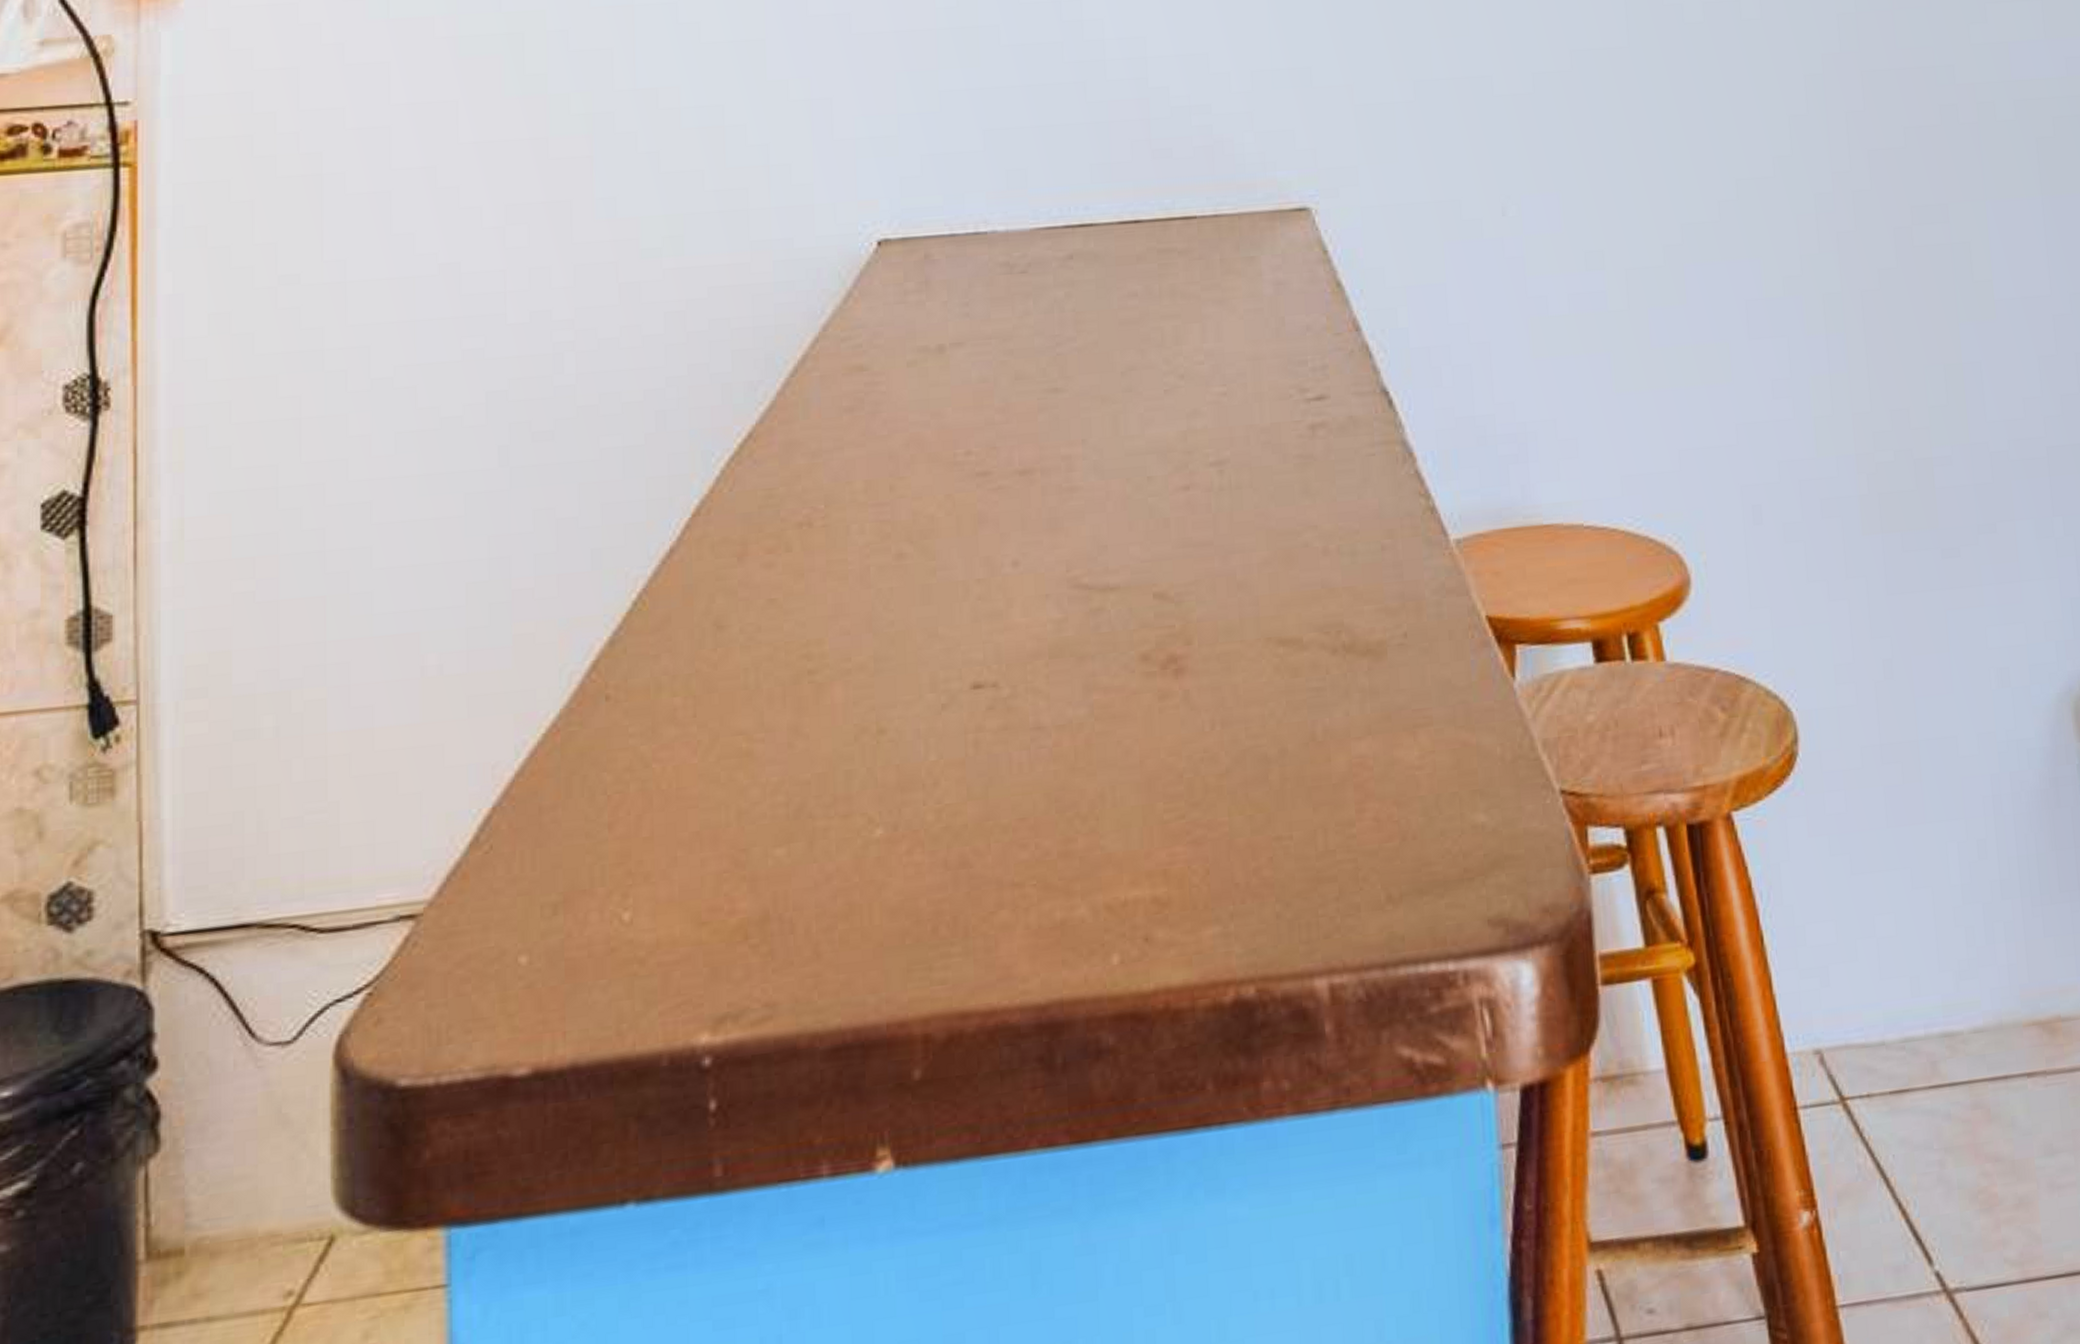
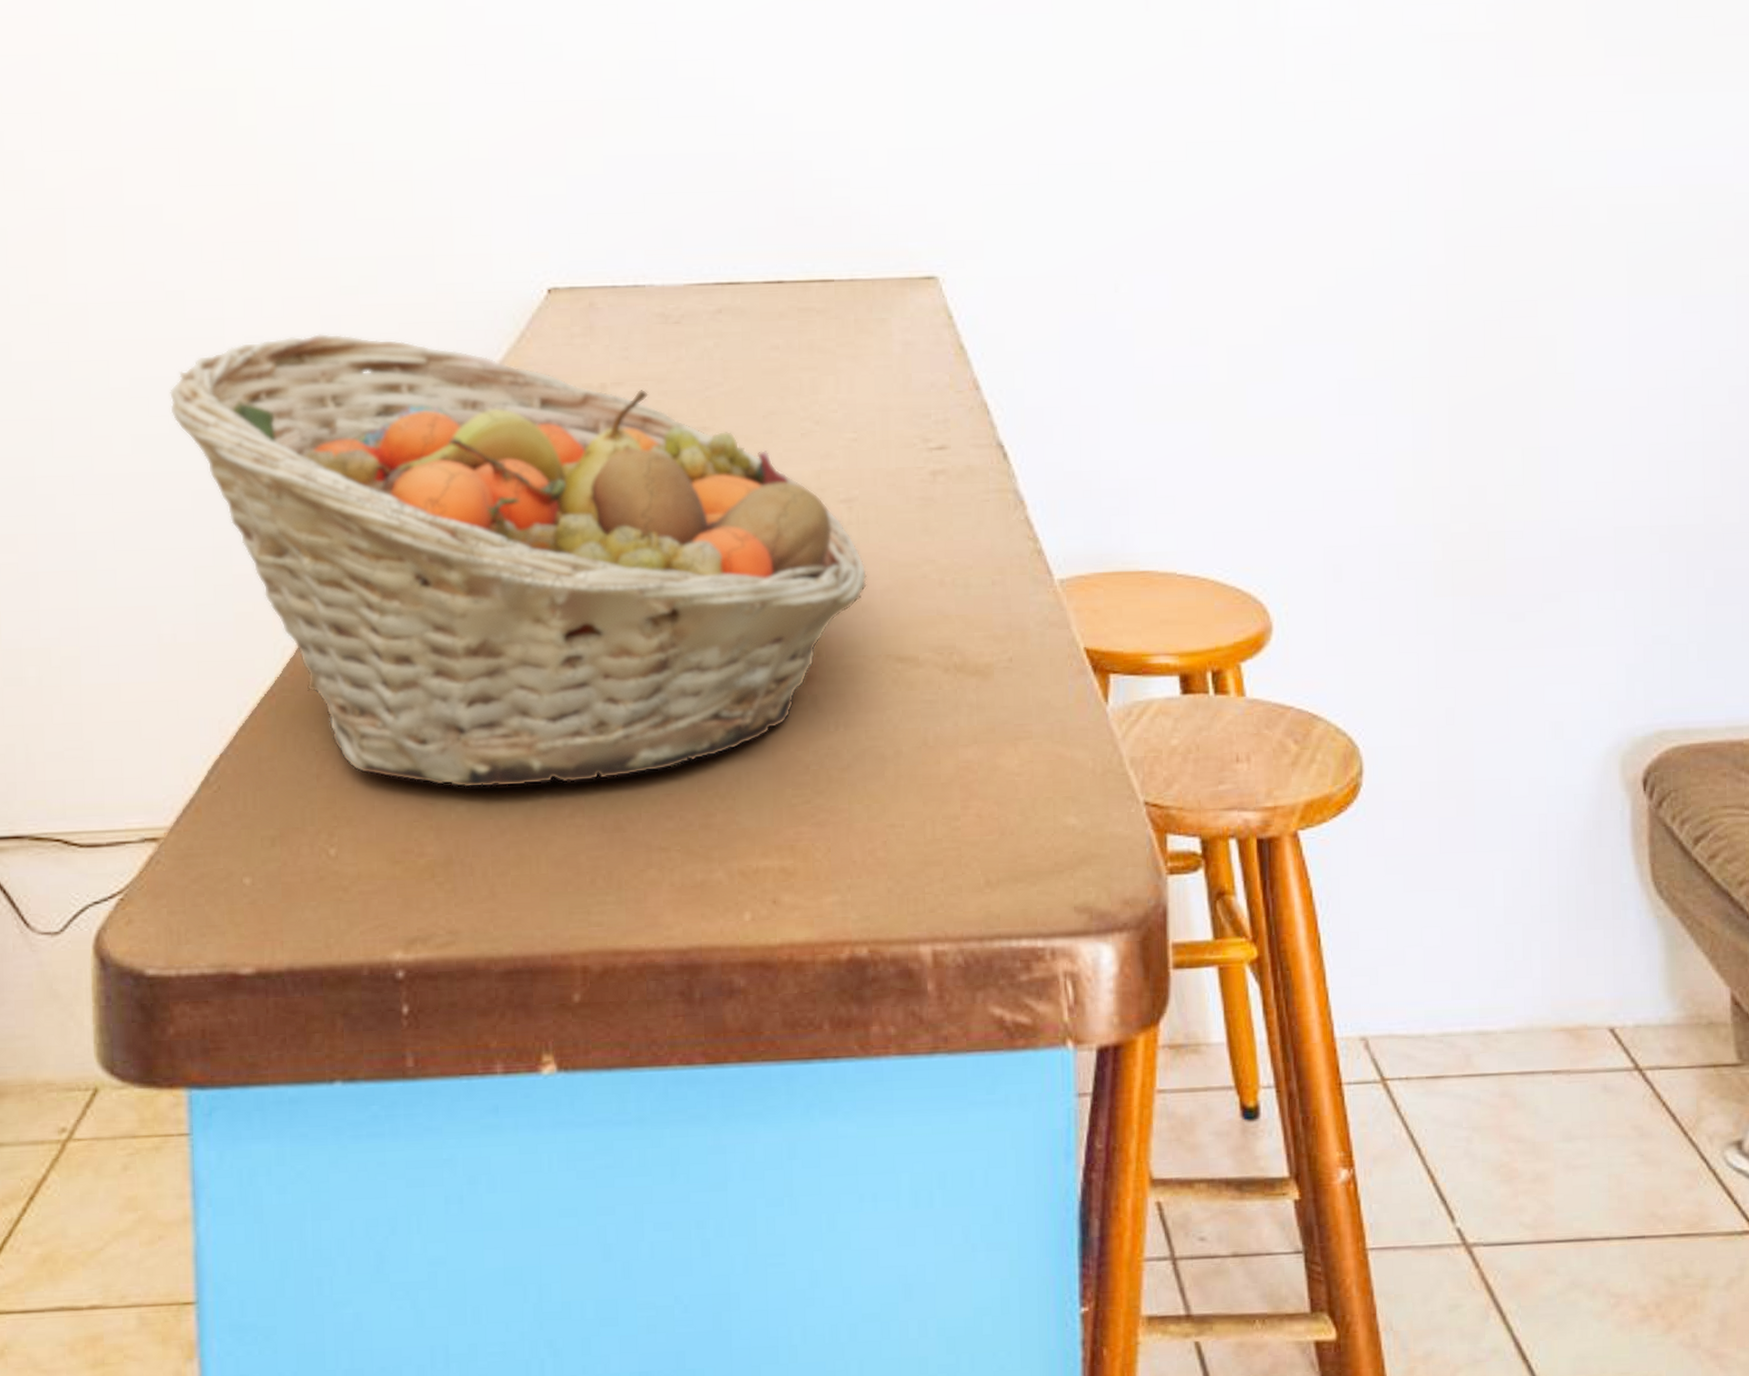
fruit basket: none [440,303,1243,828] -> present [169,333,868,788]

